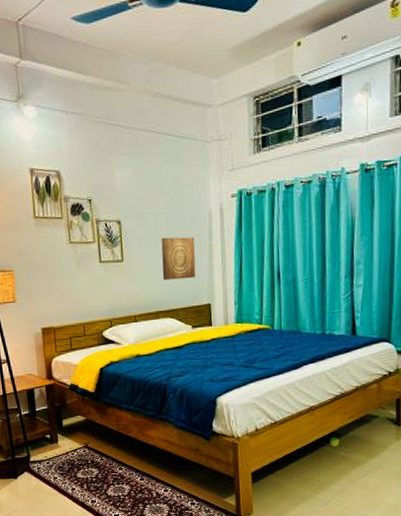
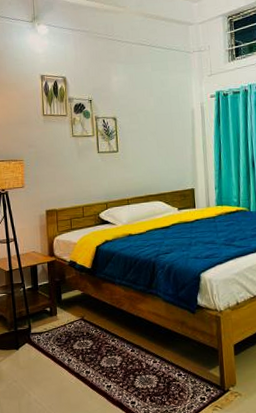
wall art: present [161,237,196,280] -> none [151,131,181,168]

